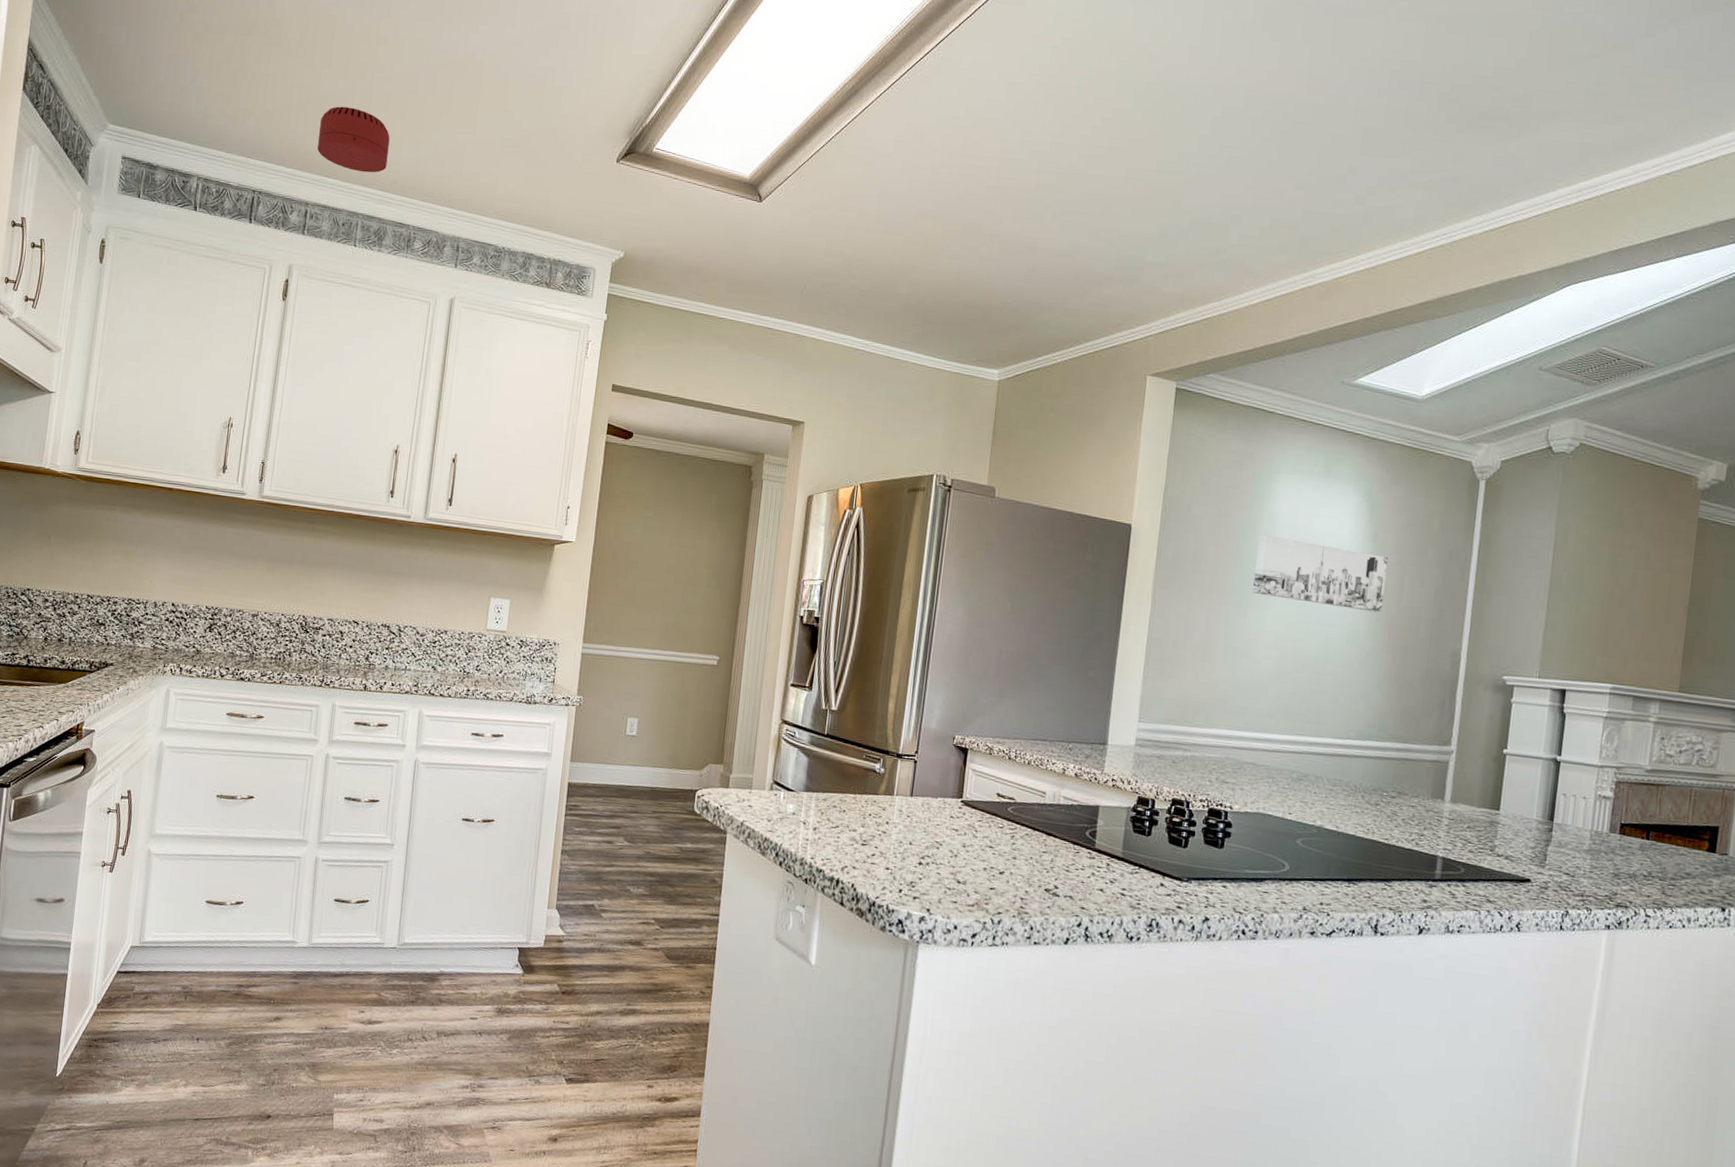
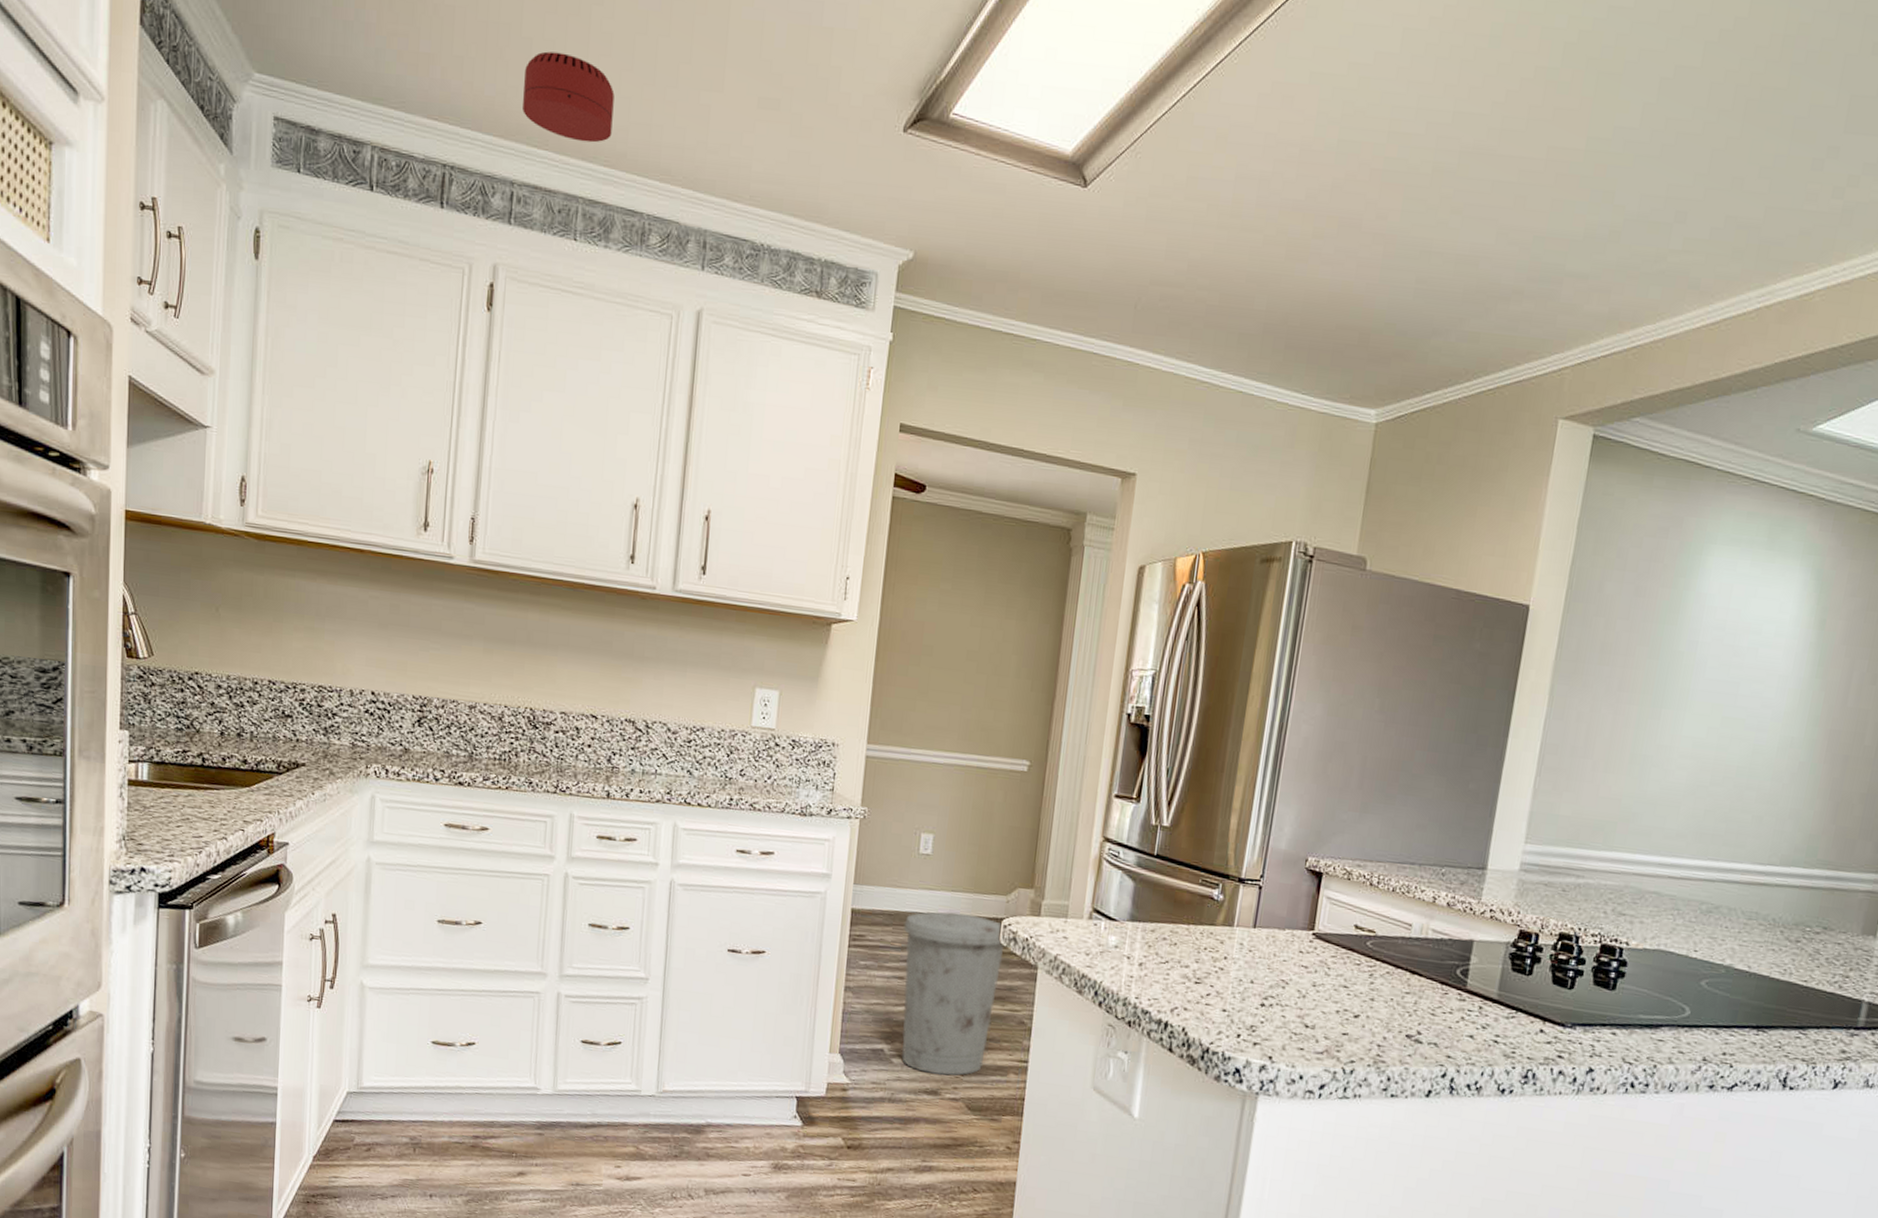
trash can: none [609,784,699,929] -> present [901,911,1005,1076]
wall art: present [1252,535,1388,613] -> none [1669,619,1835,716]

